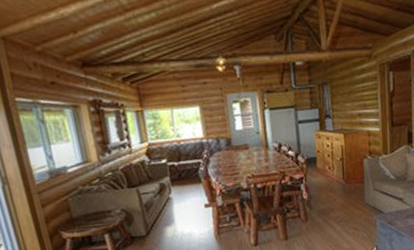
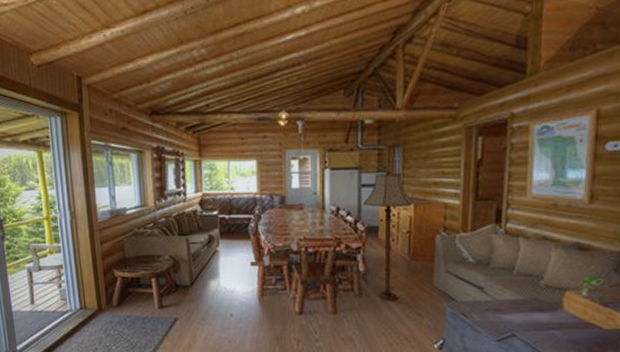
floor lamp: none [301,106,344,221] -> present [363,169,414,300]

